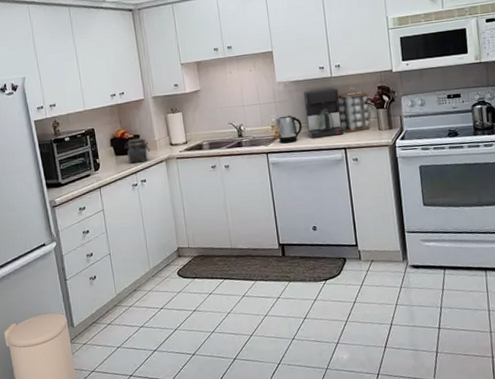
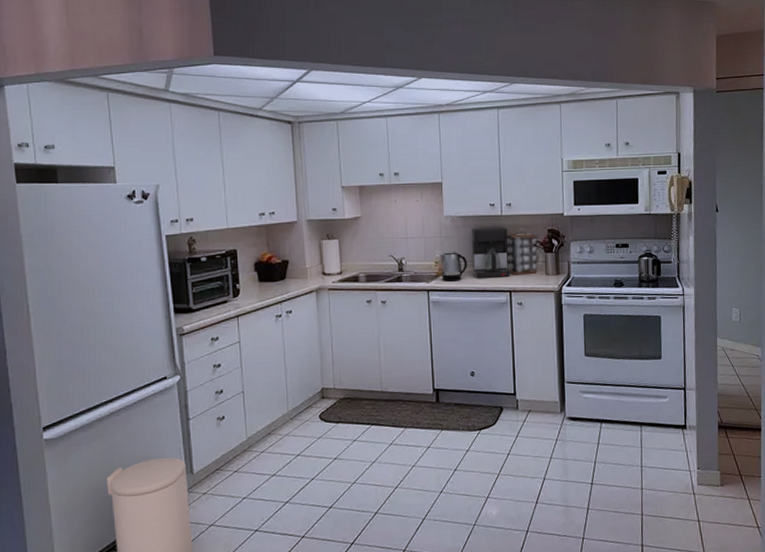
jar: present [124,137,151,163] -> none [270,264,300,292]

